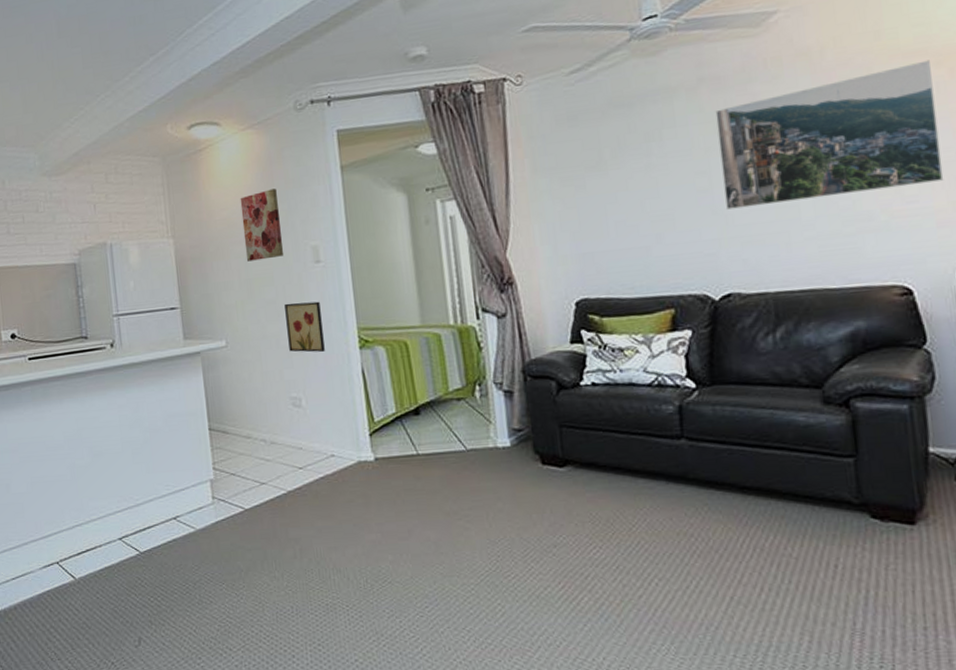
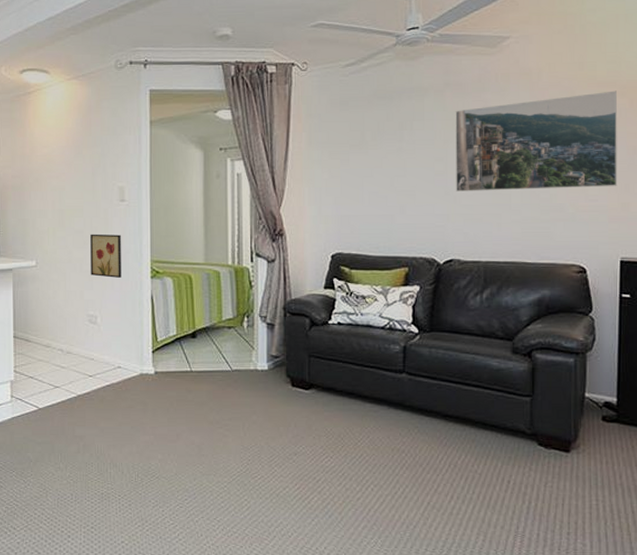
wall art: present [240,188,284,262] -> none [60,134,94,194]

